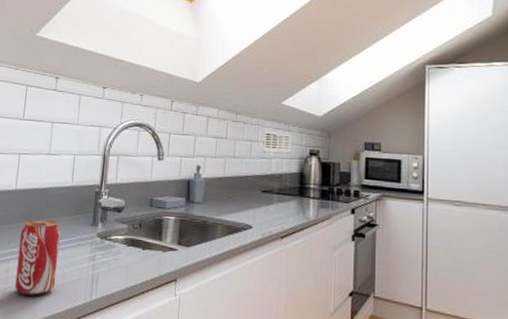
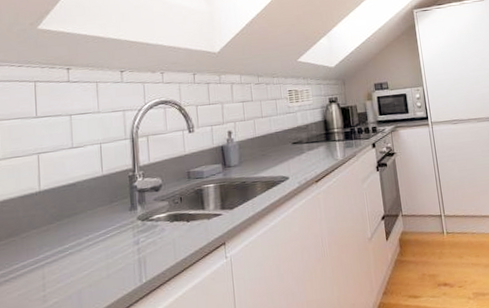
beverage can: present [15,219,60,296] -> none [52,214,100,297]

